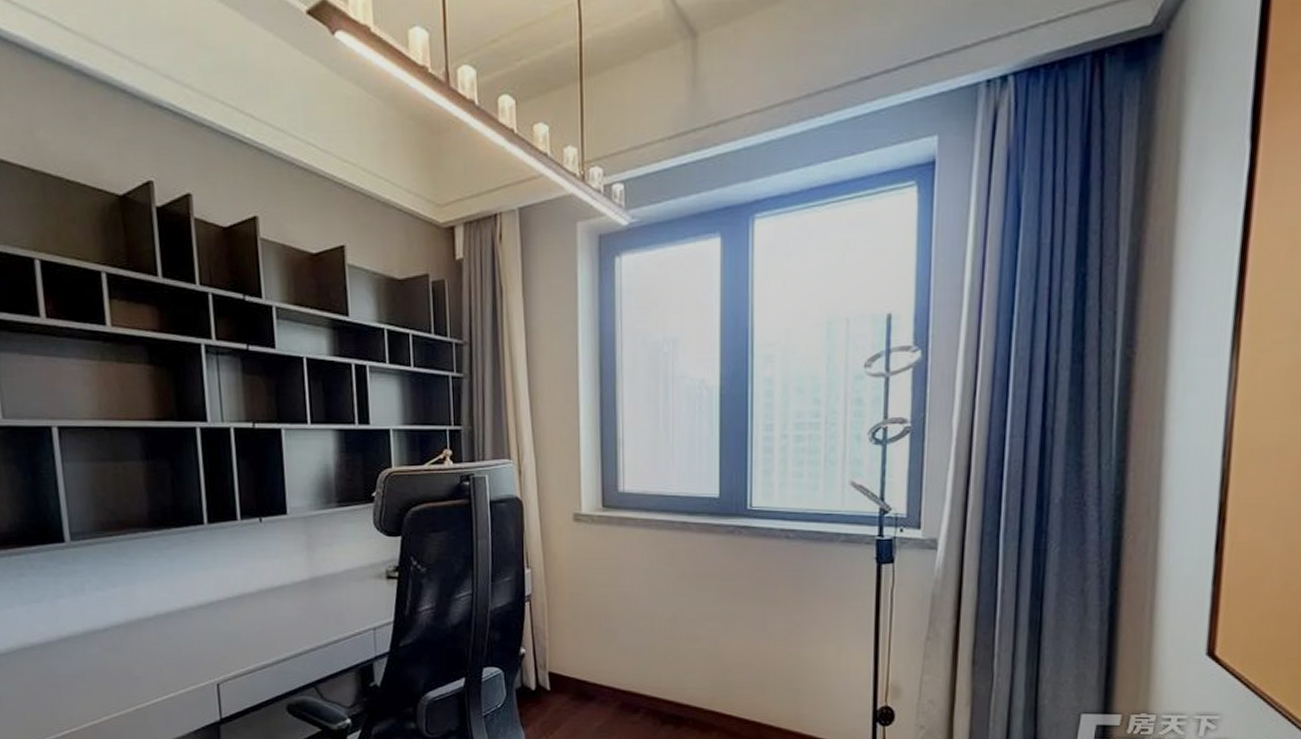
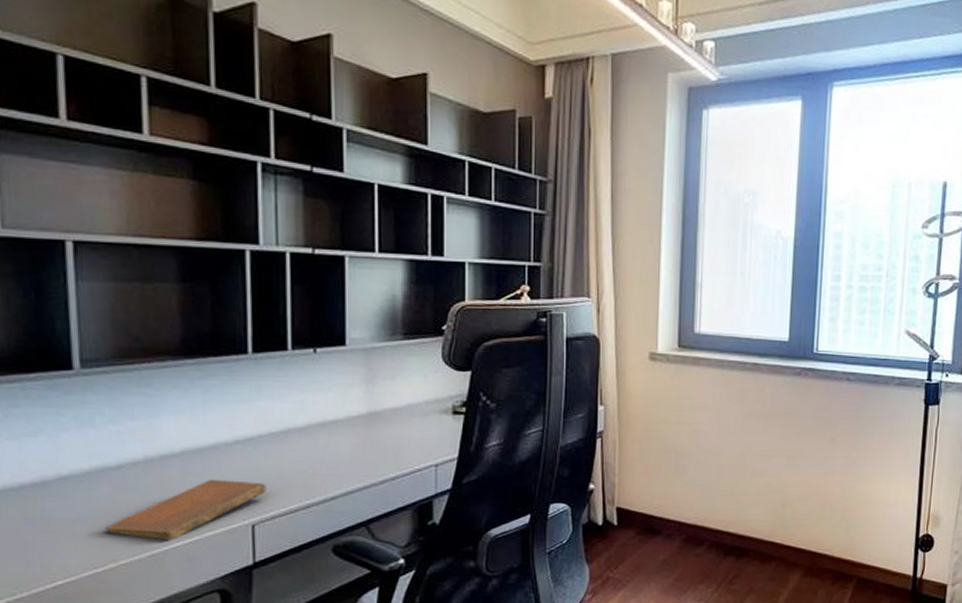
notebook: none [97,640,228,697] -> present [104,479,267,541]

